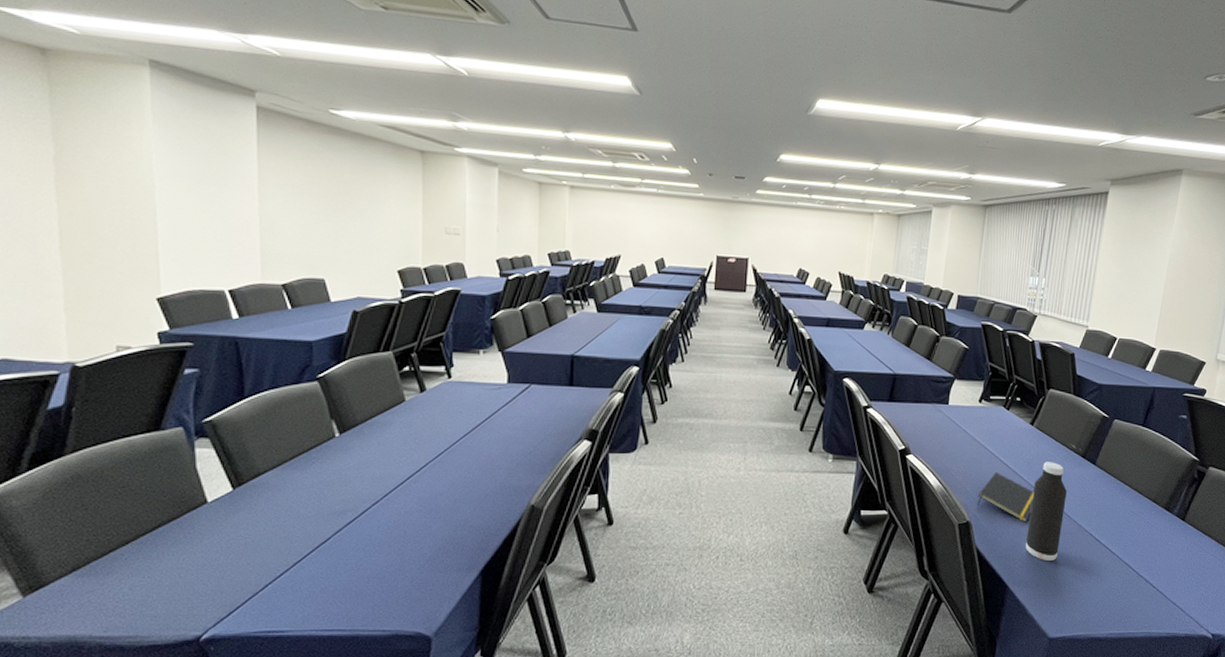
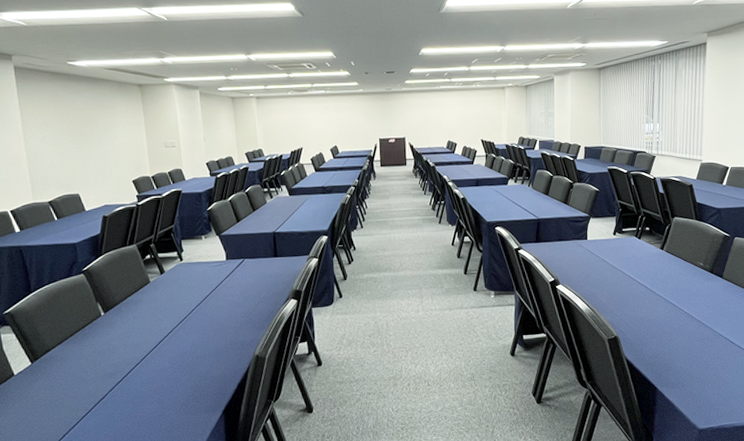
notepad: present [978,472,1034,523] -> none [622,293,671,333]
water bottle: present [1025,462,1067,560] -> none [668,279,700,364]

